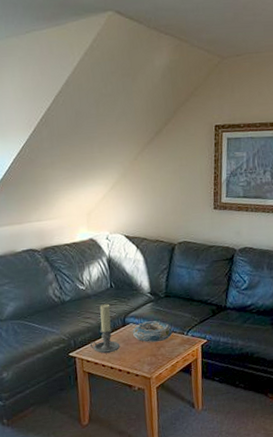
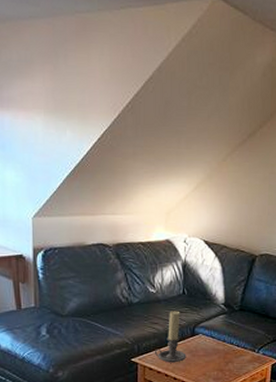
decorative bowl: present [133,321,173,343] -> none [201,334,243,357]

